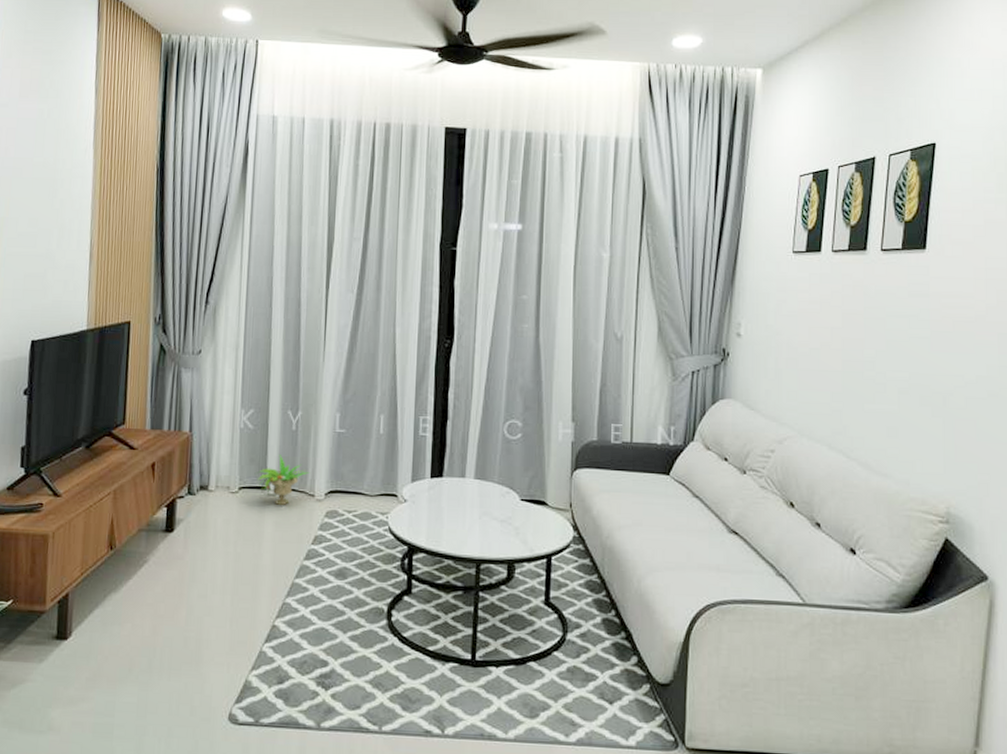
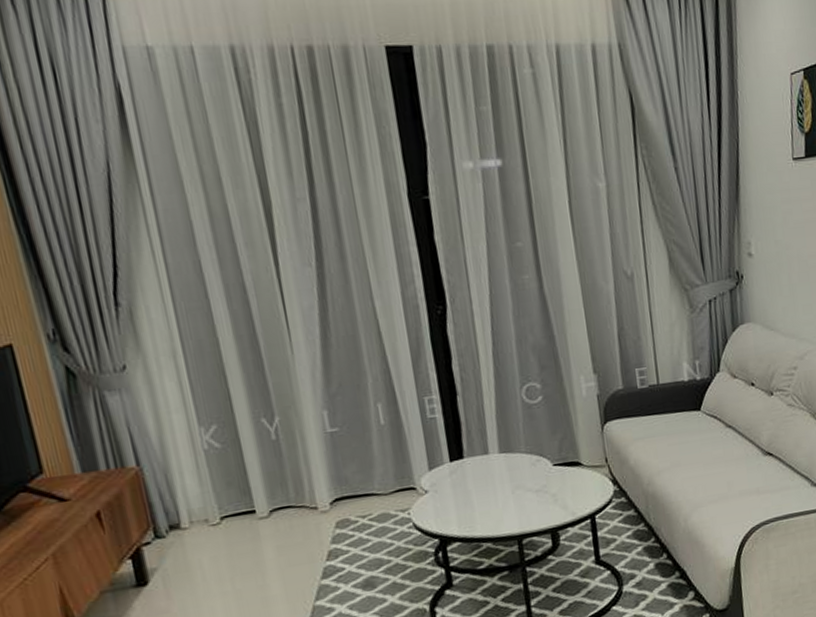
potted plant: present [254,455,310,505] -> none [236,471,306,527]

